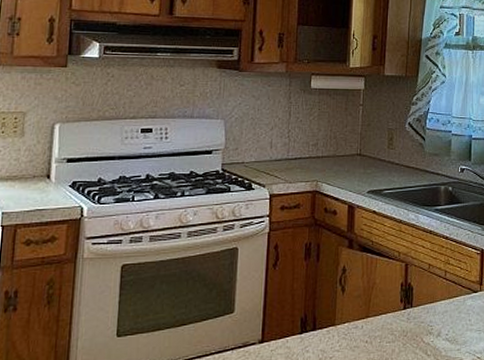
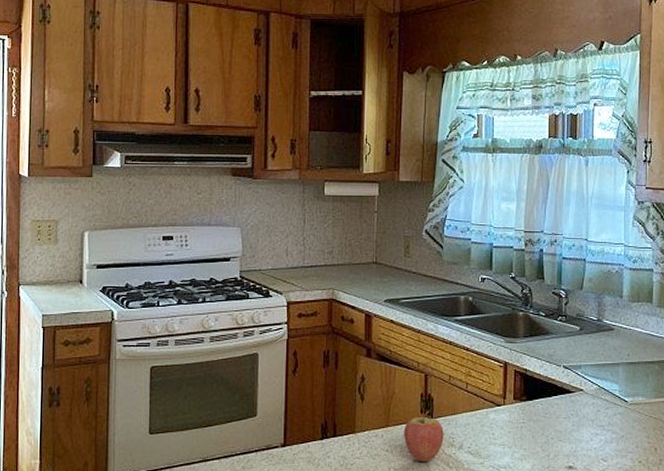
fruit: none [384,299,423,352] -> present [404,410,444,463]

